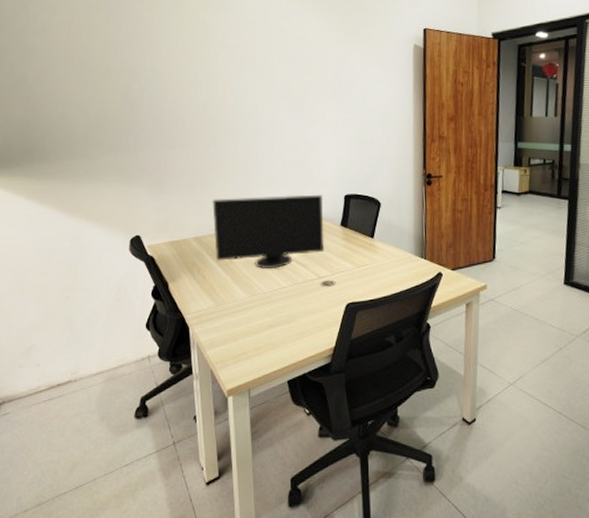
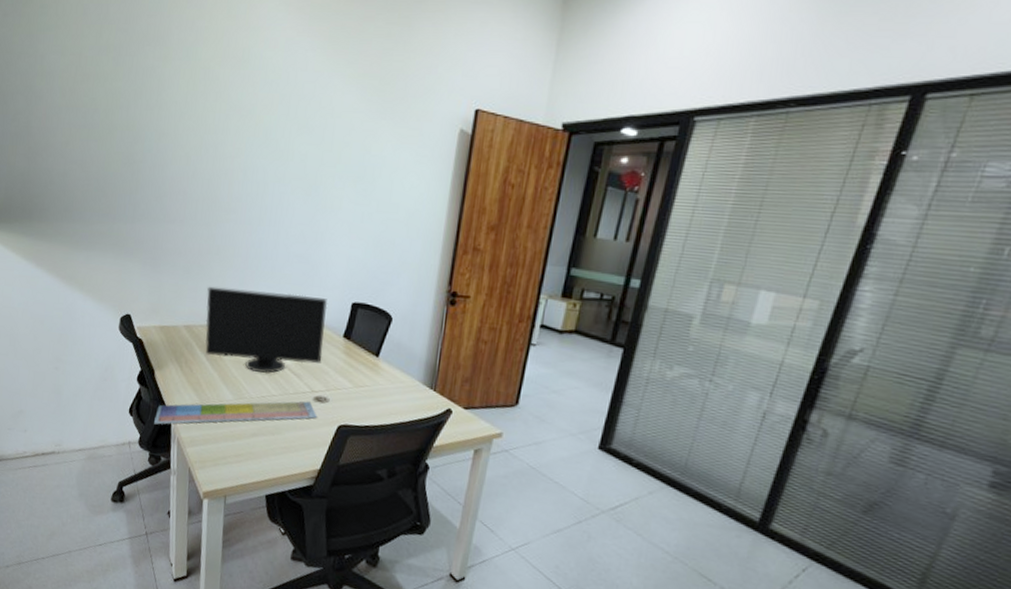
keyboard: none [172,287,326,334] -> present [154,401,317,425]

